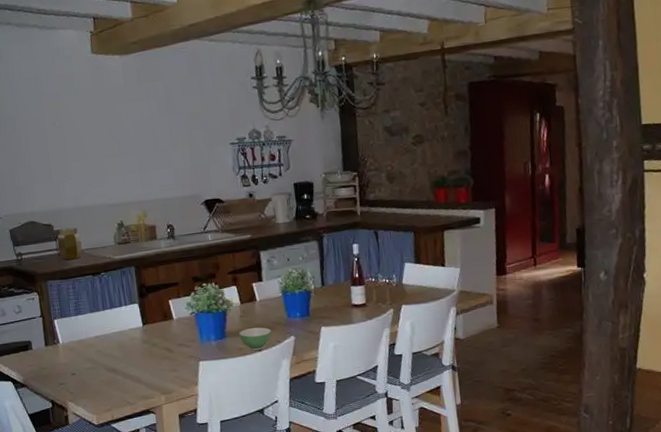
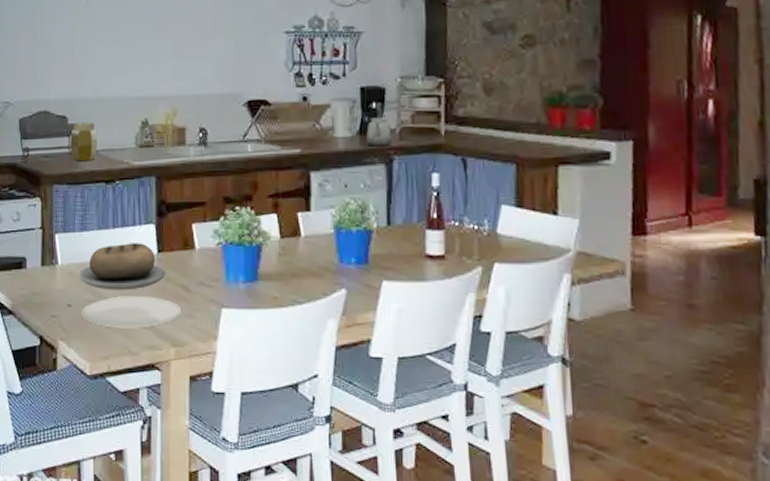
bread: none [78,319,151,359] -> present [78,243,165,290]
plate: none [84,359,167,387] -> present [81,296,182,329]
bowl: present [238,327,272,351] -> none [274,271,317,303]
kettle: none [301,194,322,228] -> present [366,102,392,147]

